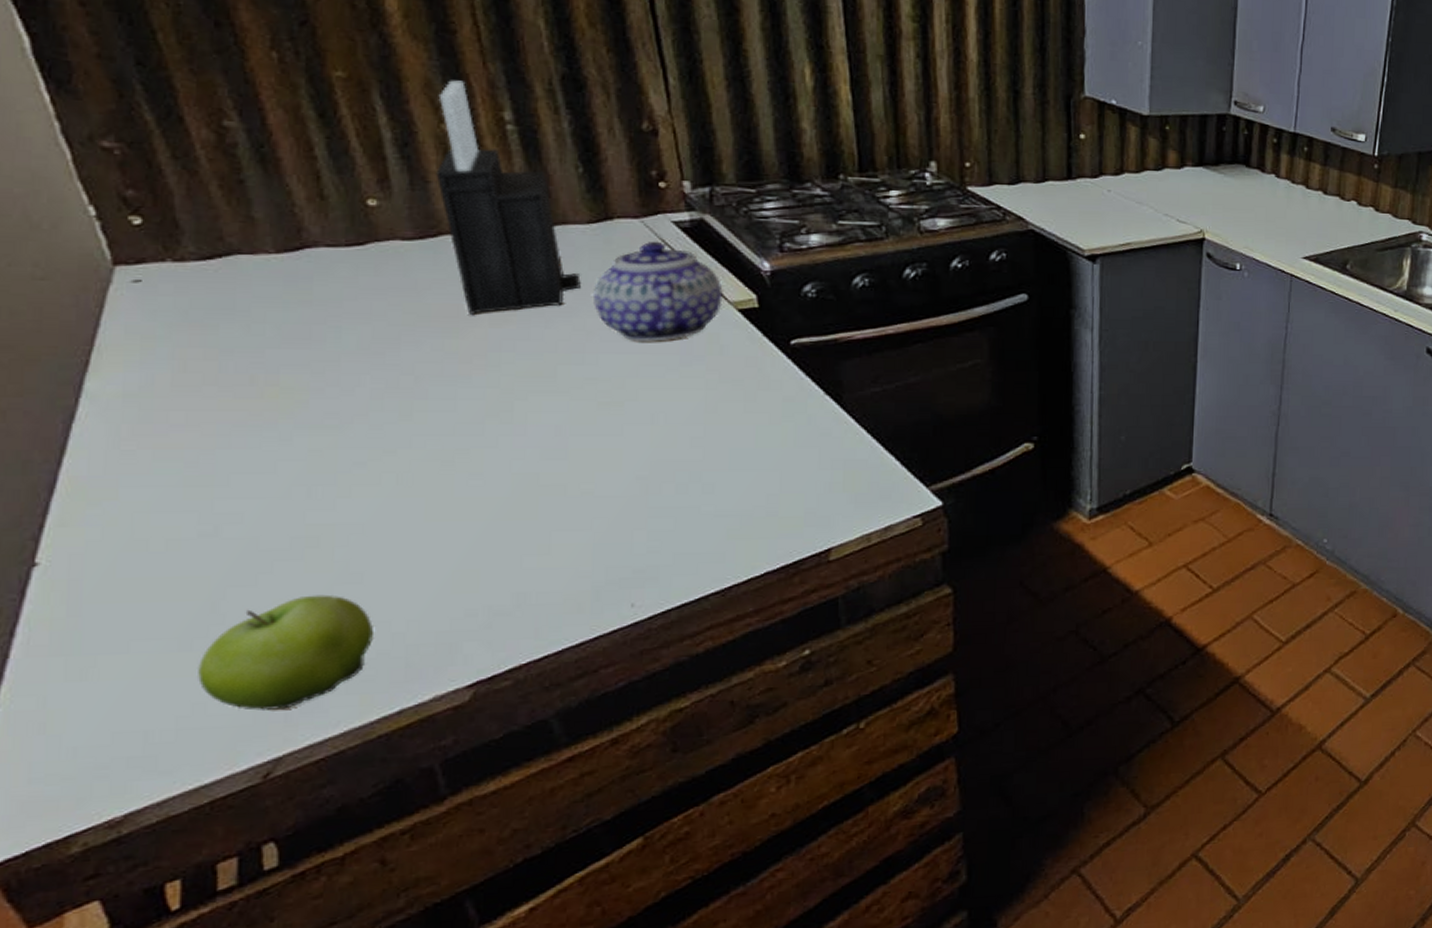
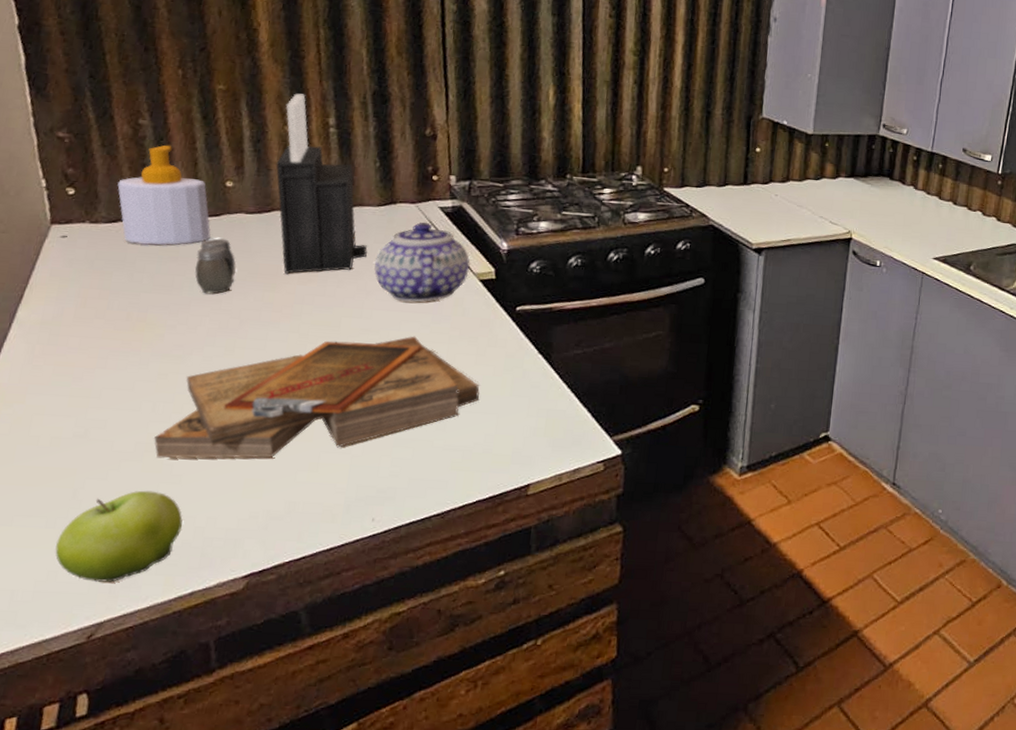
soap bottle: none [206,153,355,288] -> present [117,145,211,246]
clipboard: none [316,383,755,554] -> present [154,336,480,459]
salt and pepper shaker: none [339,274,398,346] -> present [195,238,236,295]

